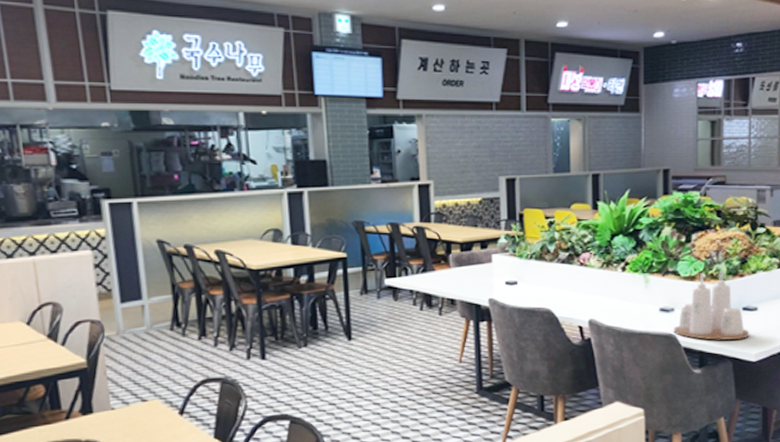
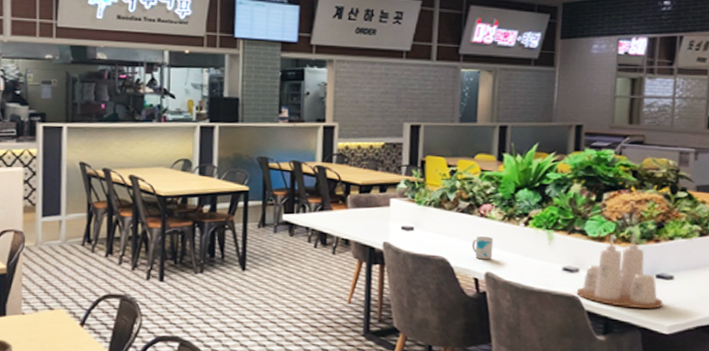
mug: none [575,285,594,308] -> present [472,236,494,260]

